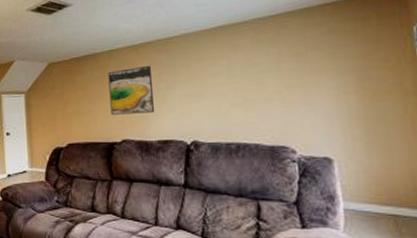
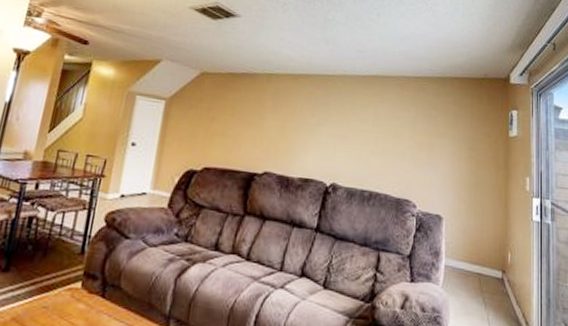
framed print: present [108,65,155,115] -> none [258,95,307,148]

